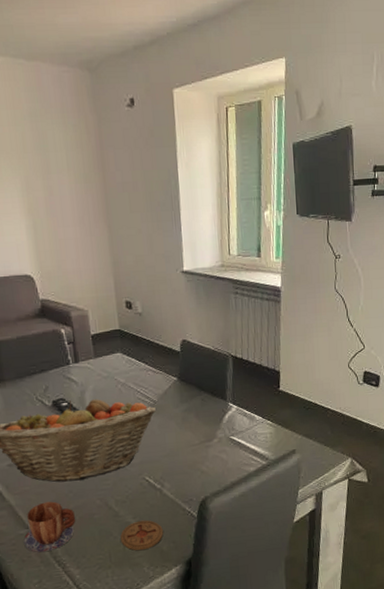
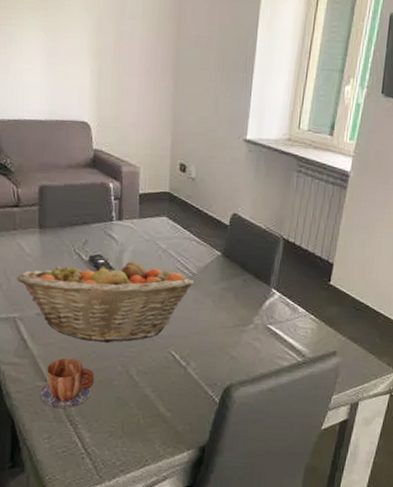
coaster: present [120,520,163,551] -> none [136,395,181,427]

